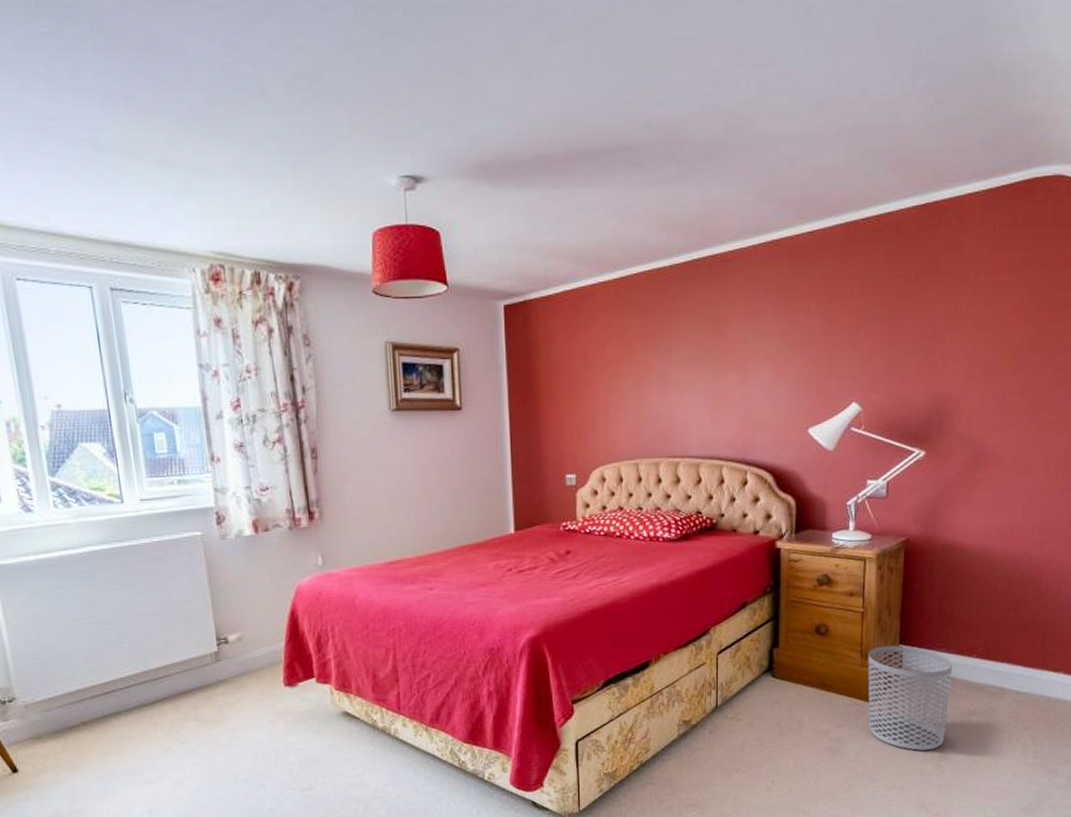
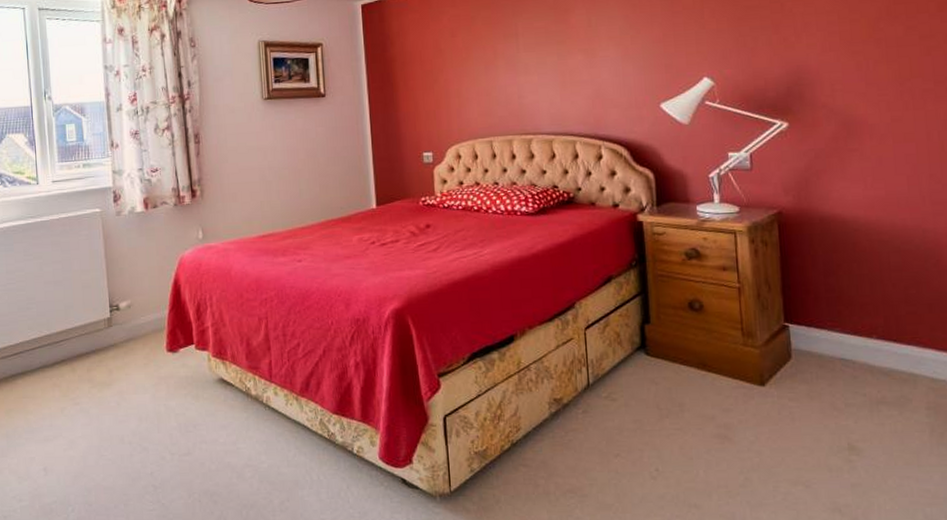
waste bin: present [867,645,953,751] -> none [750,324,852,442]

